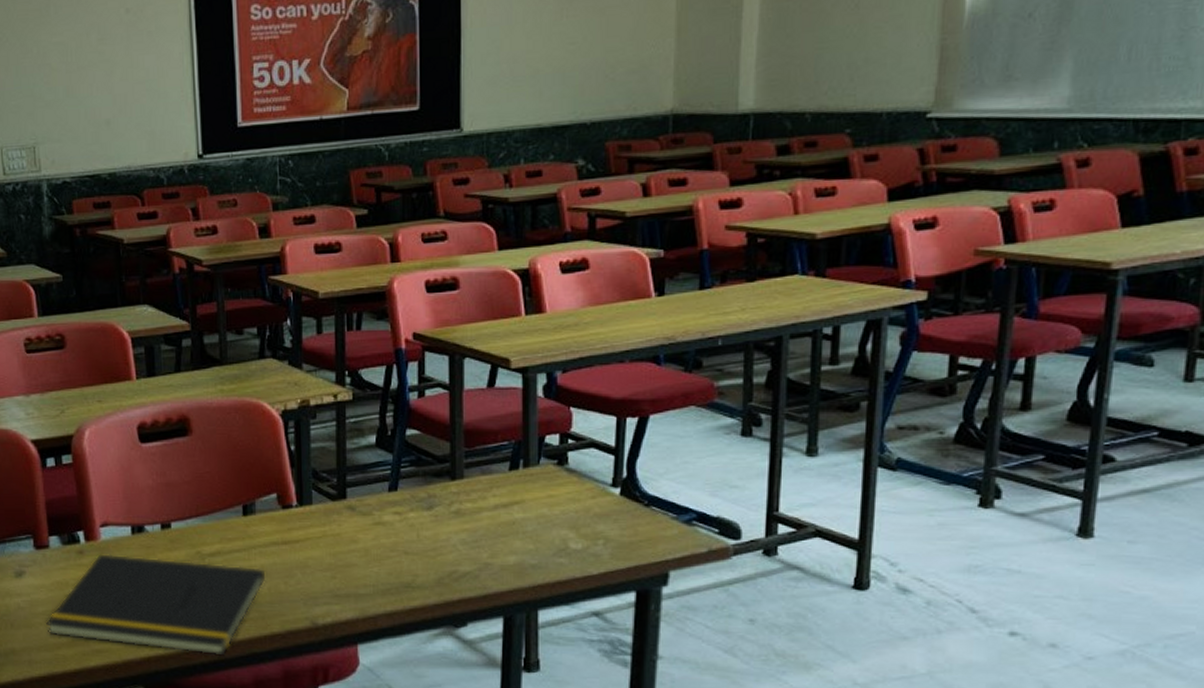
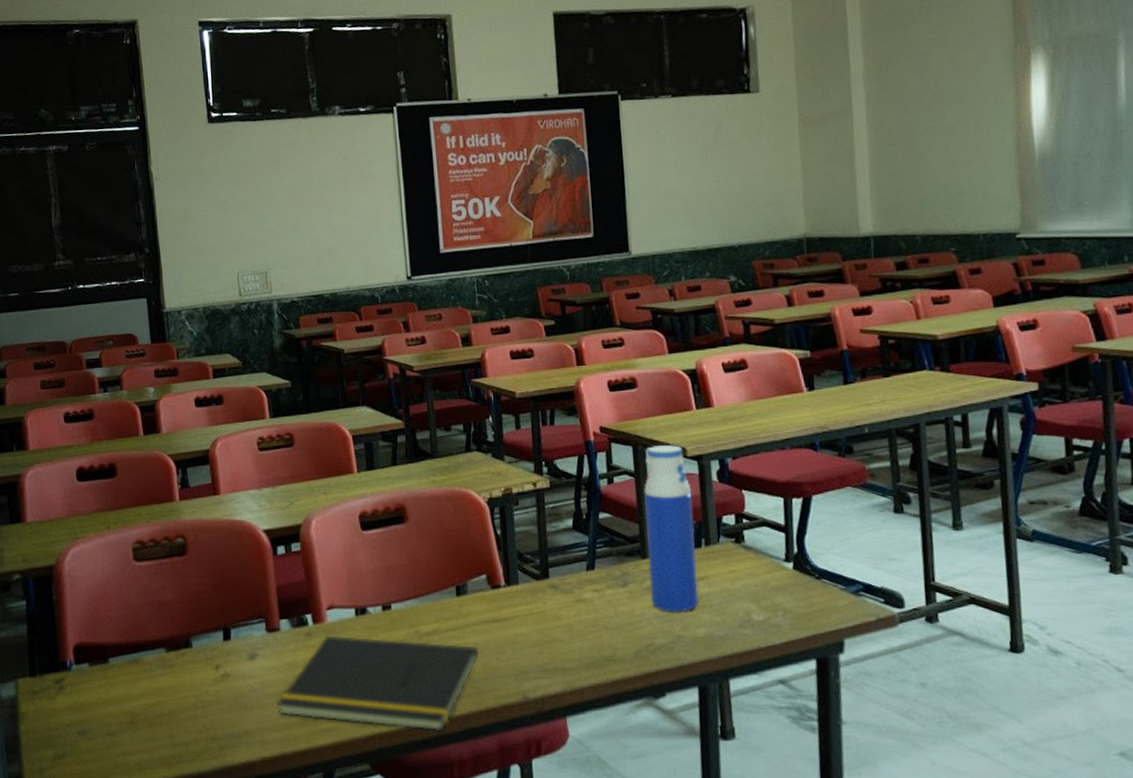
water bottle: none [457,355,513,539] -> present [643,445,699,613]

